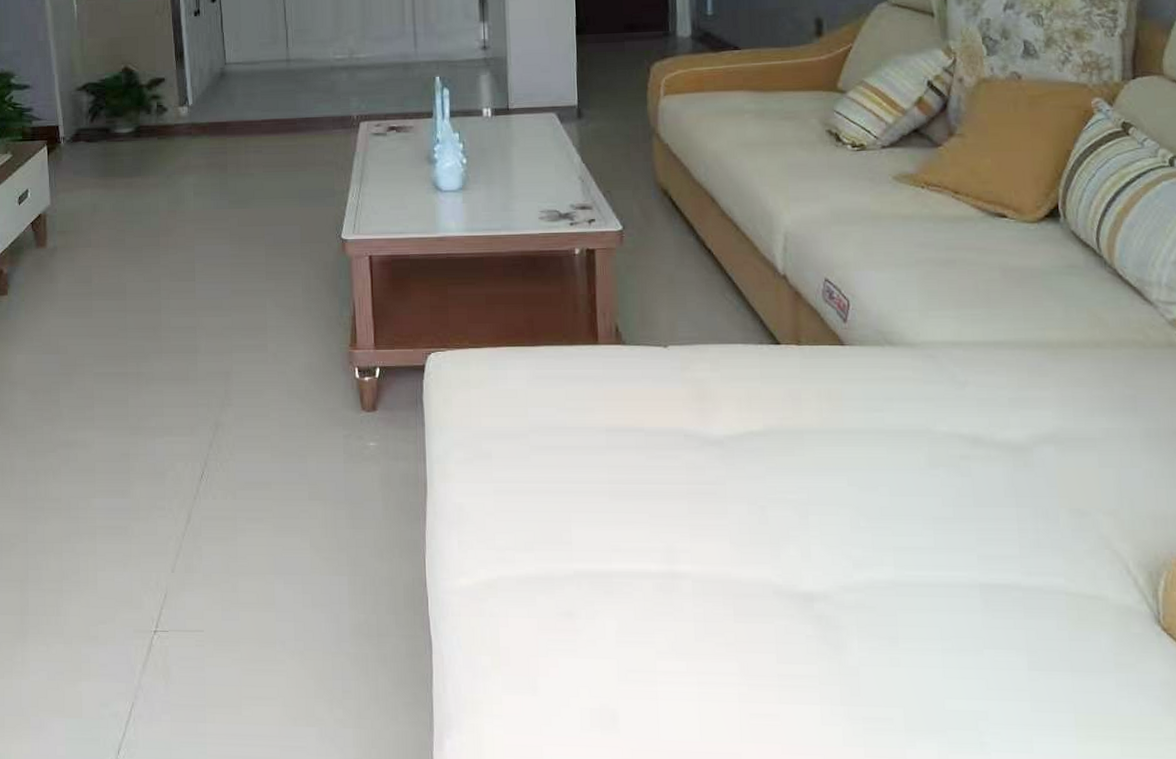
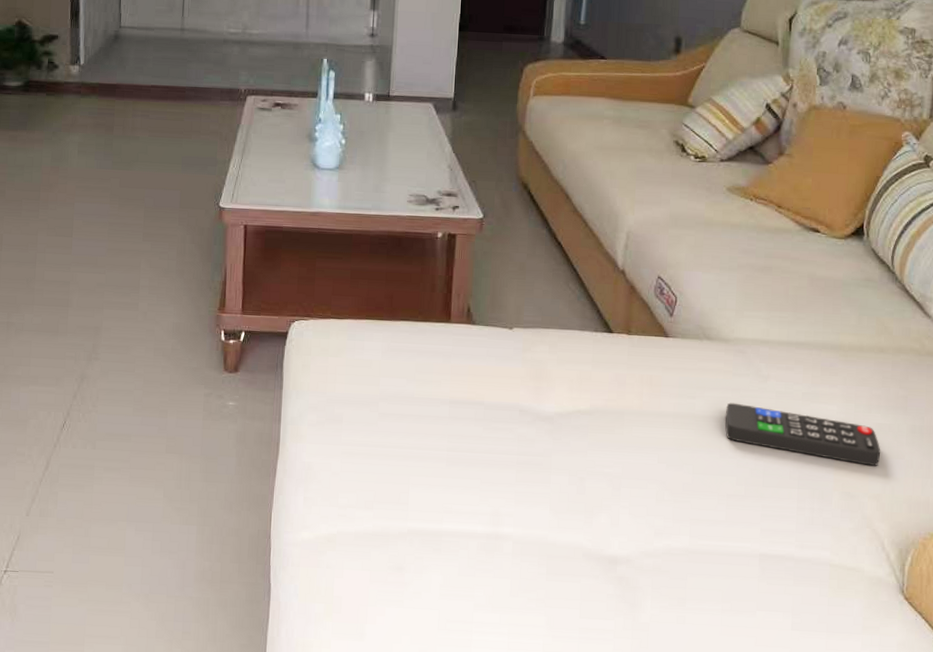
remote control: none [920,414,1112,477] -> present [724,402,881,466]

